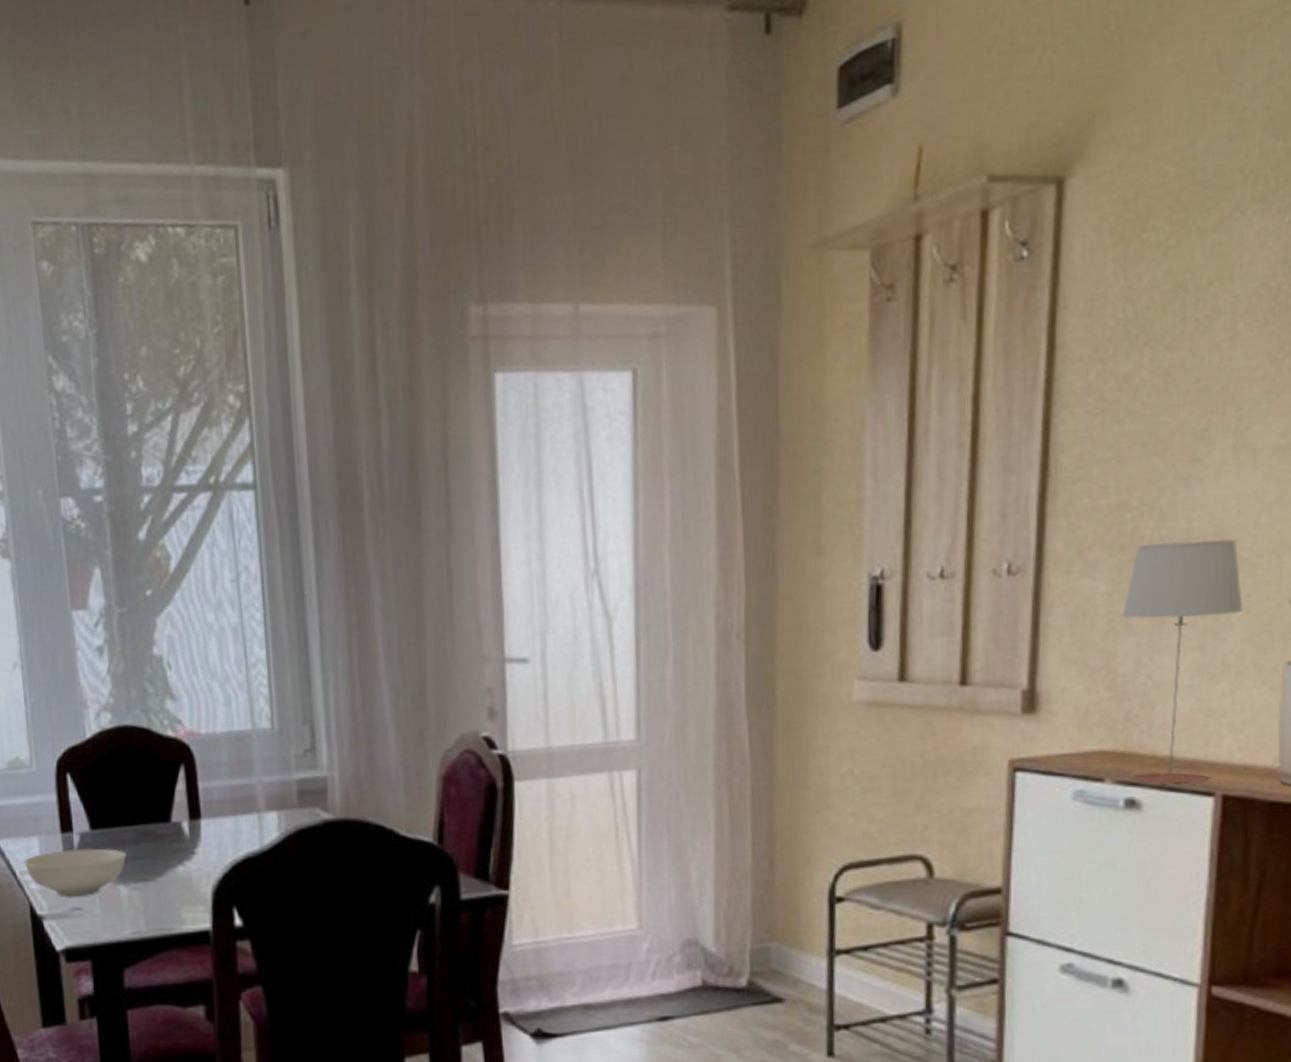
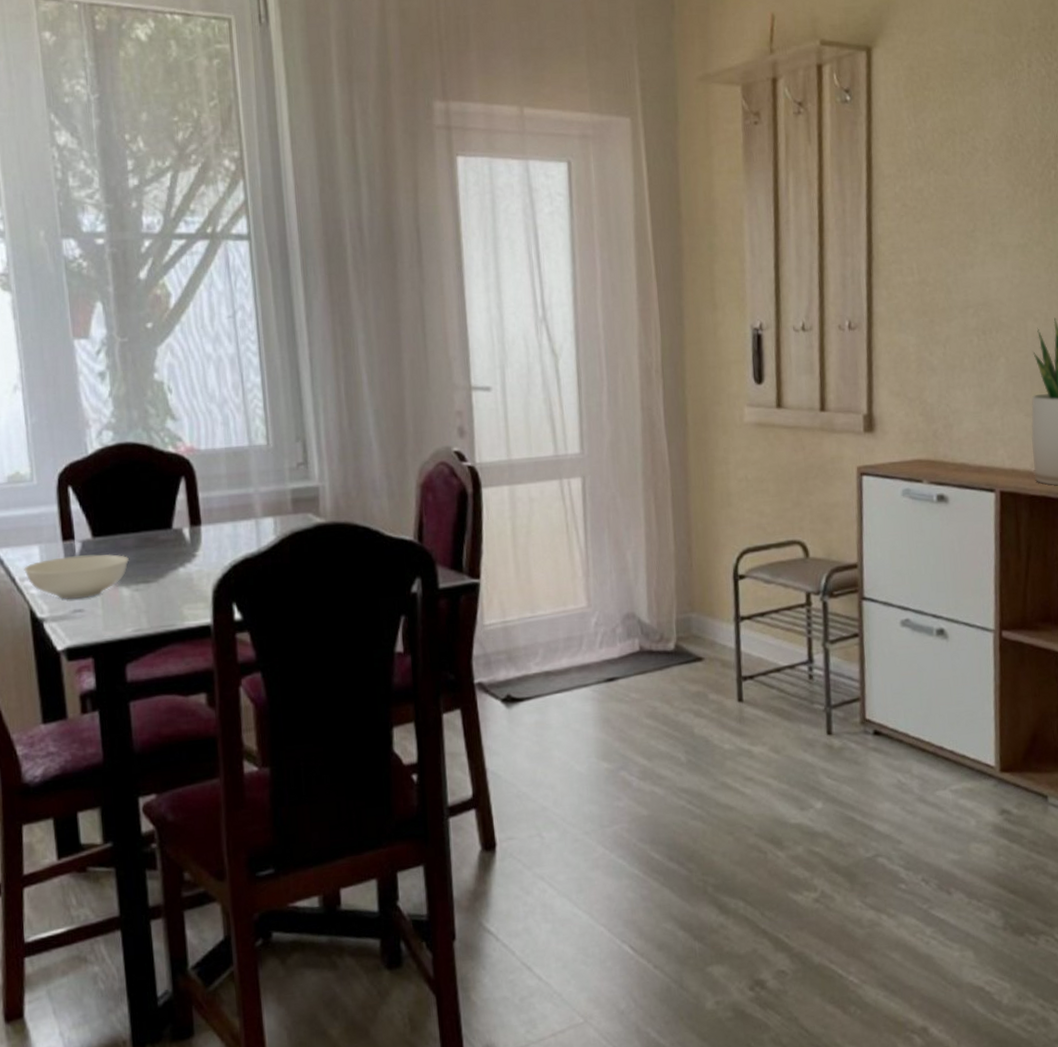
table lamp: present [1122,538,1243,786] -> none [927,308,1005,485]

